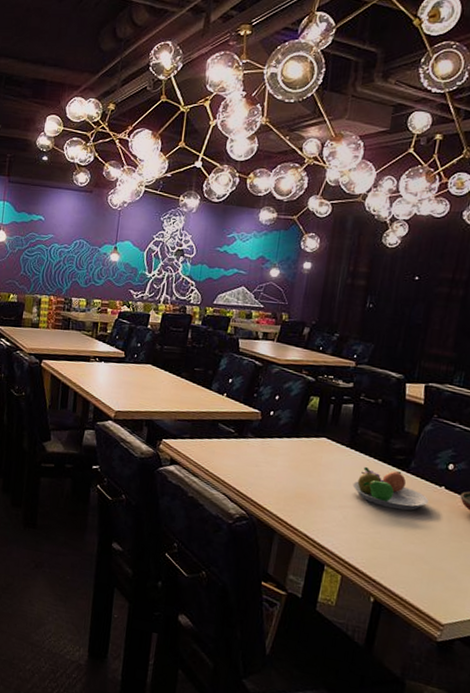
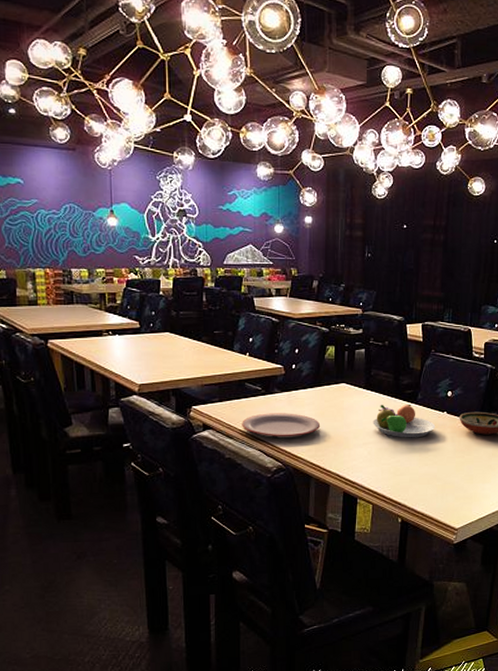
plate: none [209,456,293,487] -> present [242,413,321,439]

